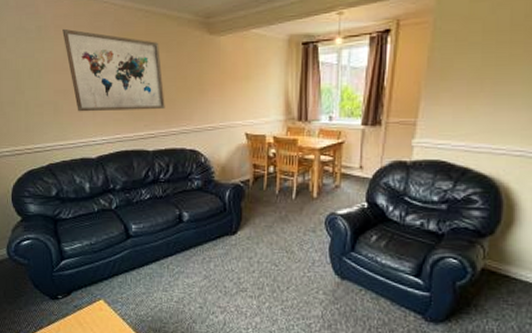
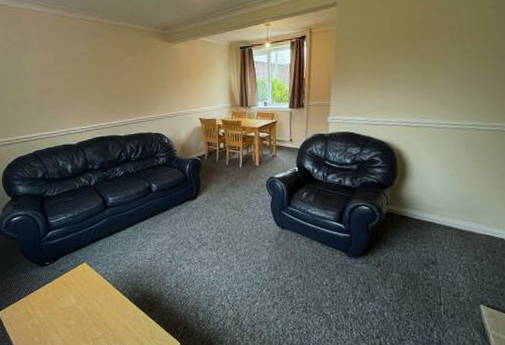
wall art: present [62,28,165,112] -> none [45,40,133,107]

